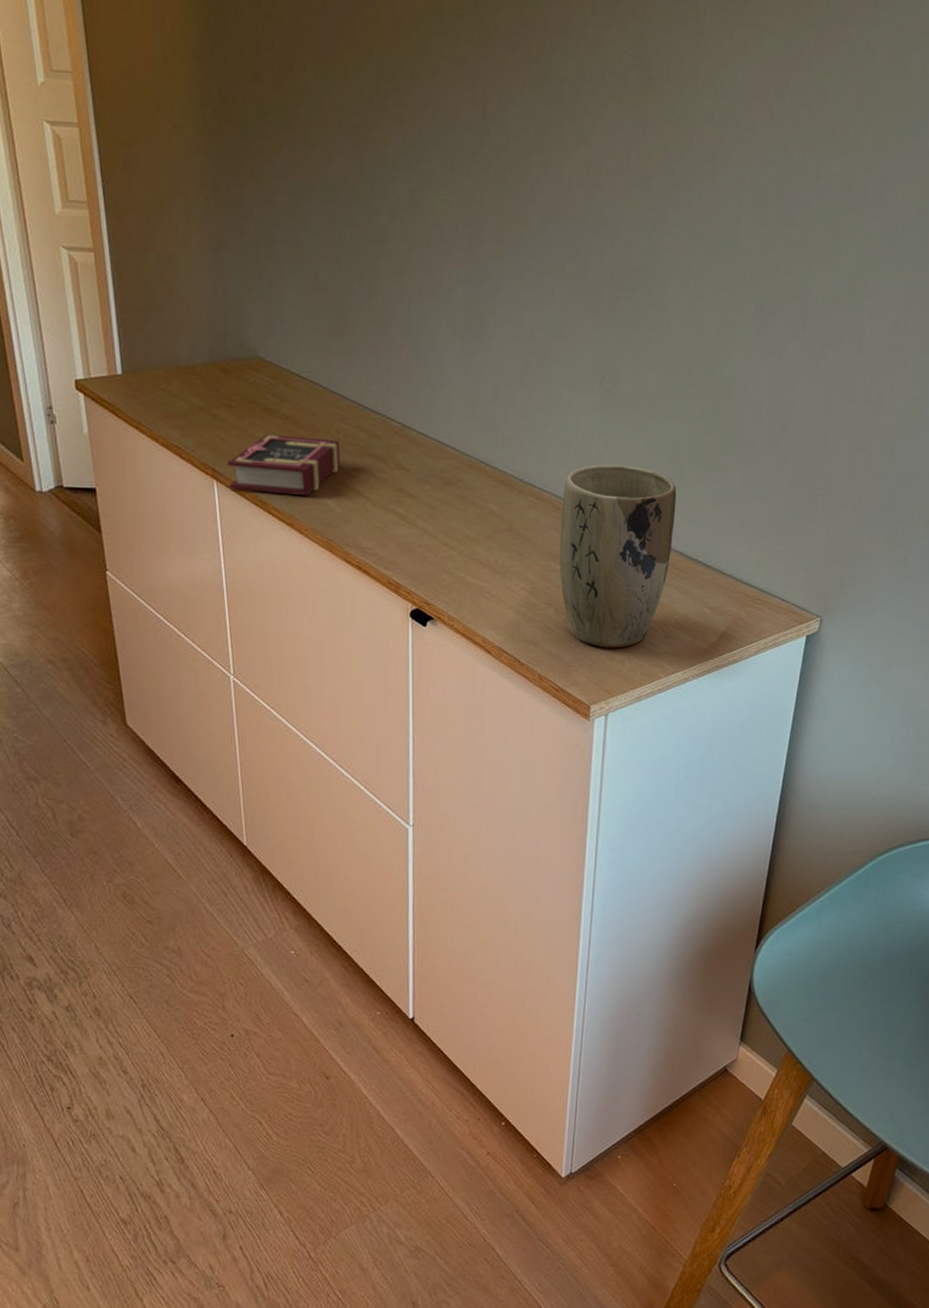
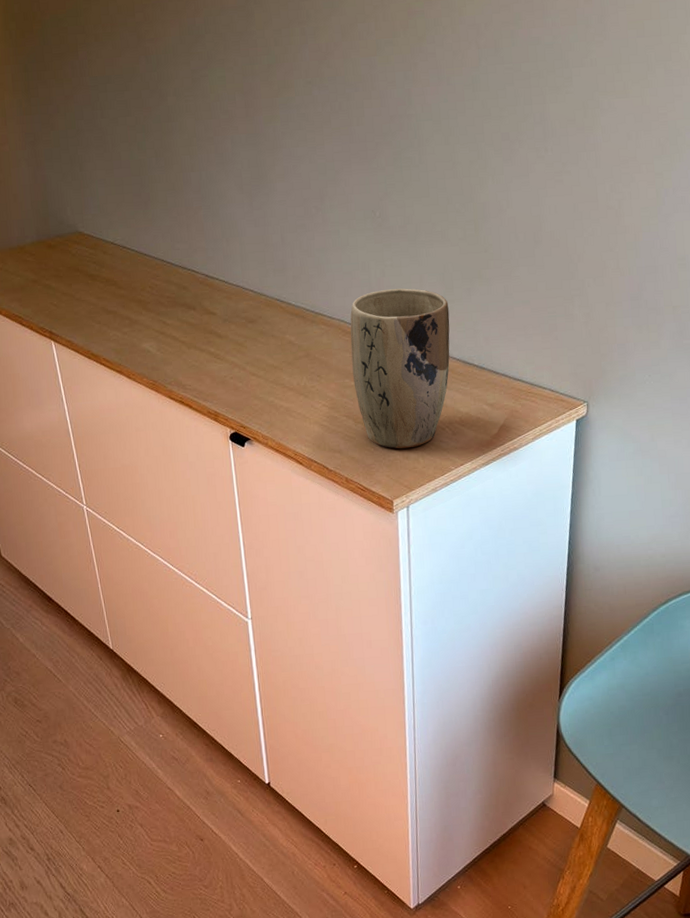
book: present [227,433,341,497] -> none [61,295,157,347]

